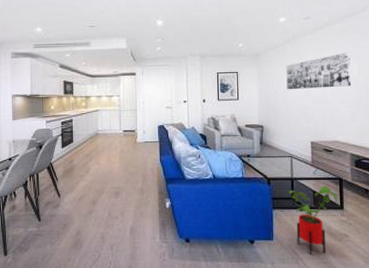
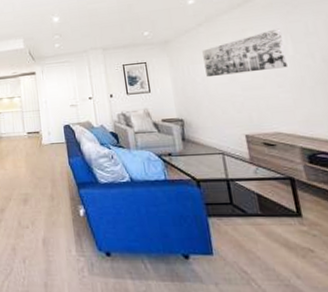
house plant: present [289,186,339,255] -> none [226,187,293,275]

